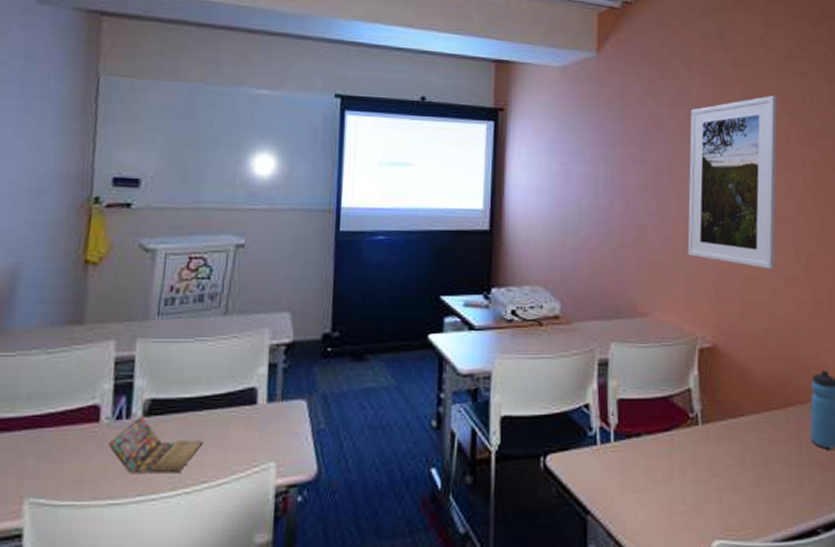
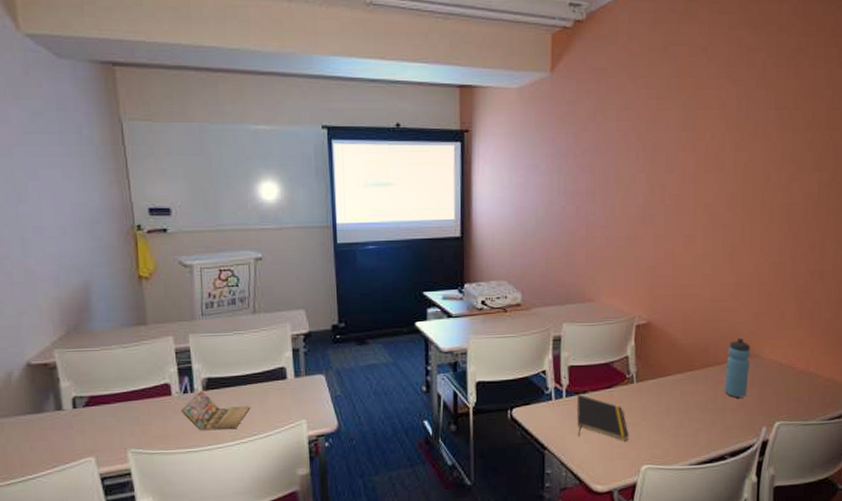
notepad: none [629,438,694,505] -> present [577,395,629,441]
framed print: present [687,96,778,270] -> none [629,104,715,259]

